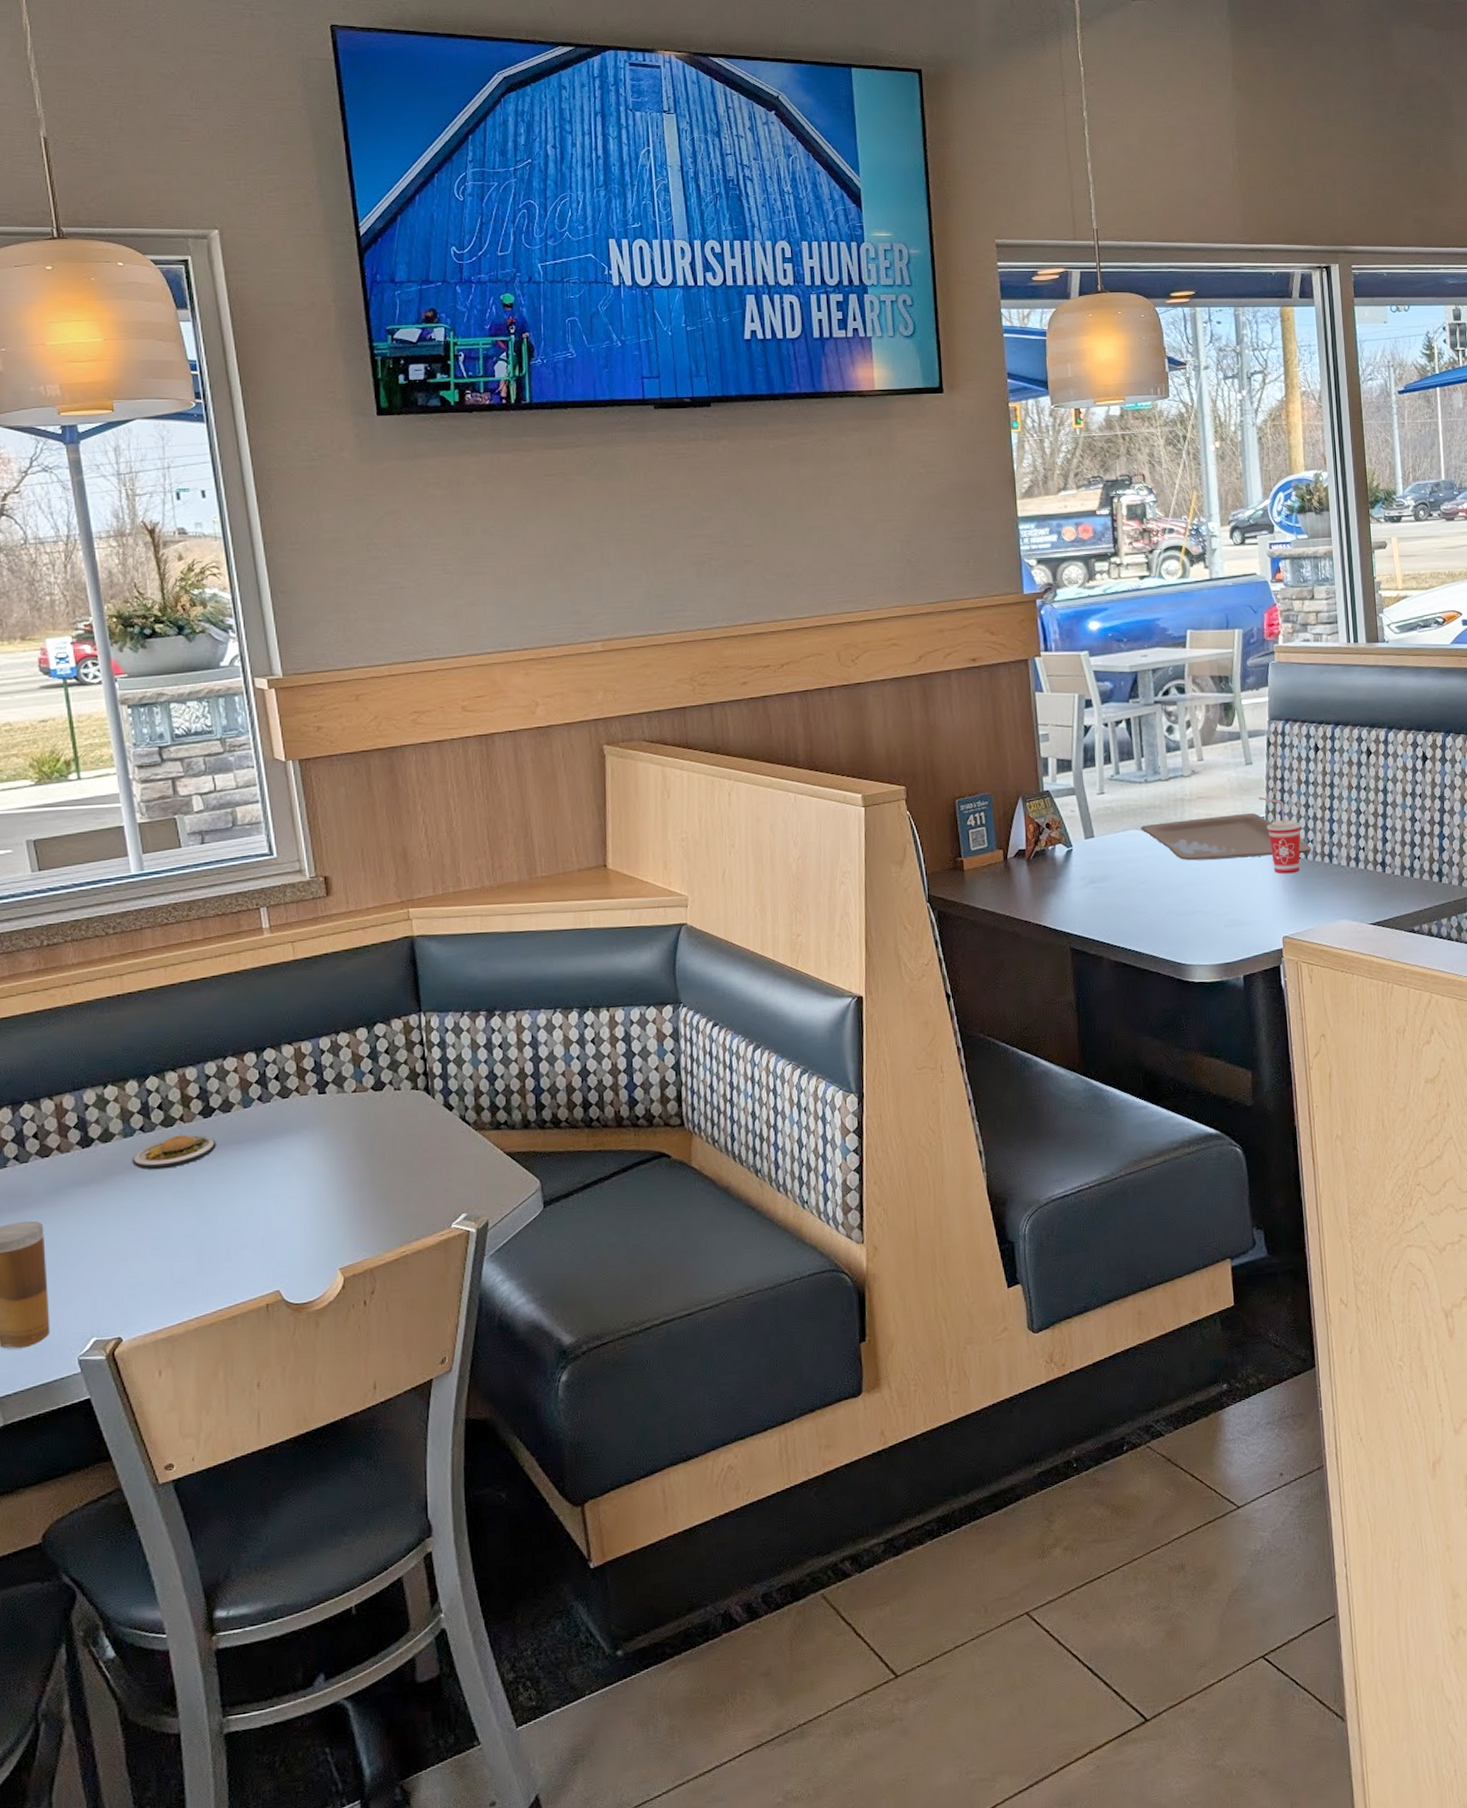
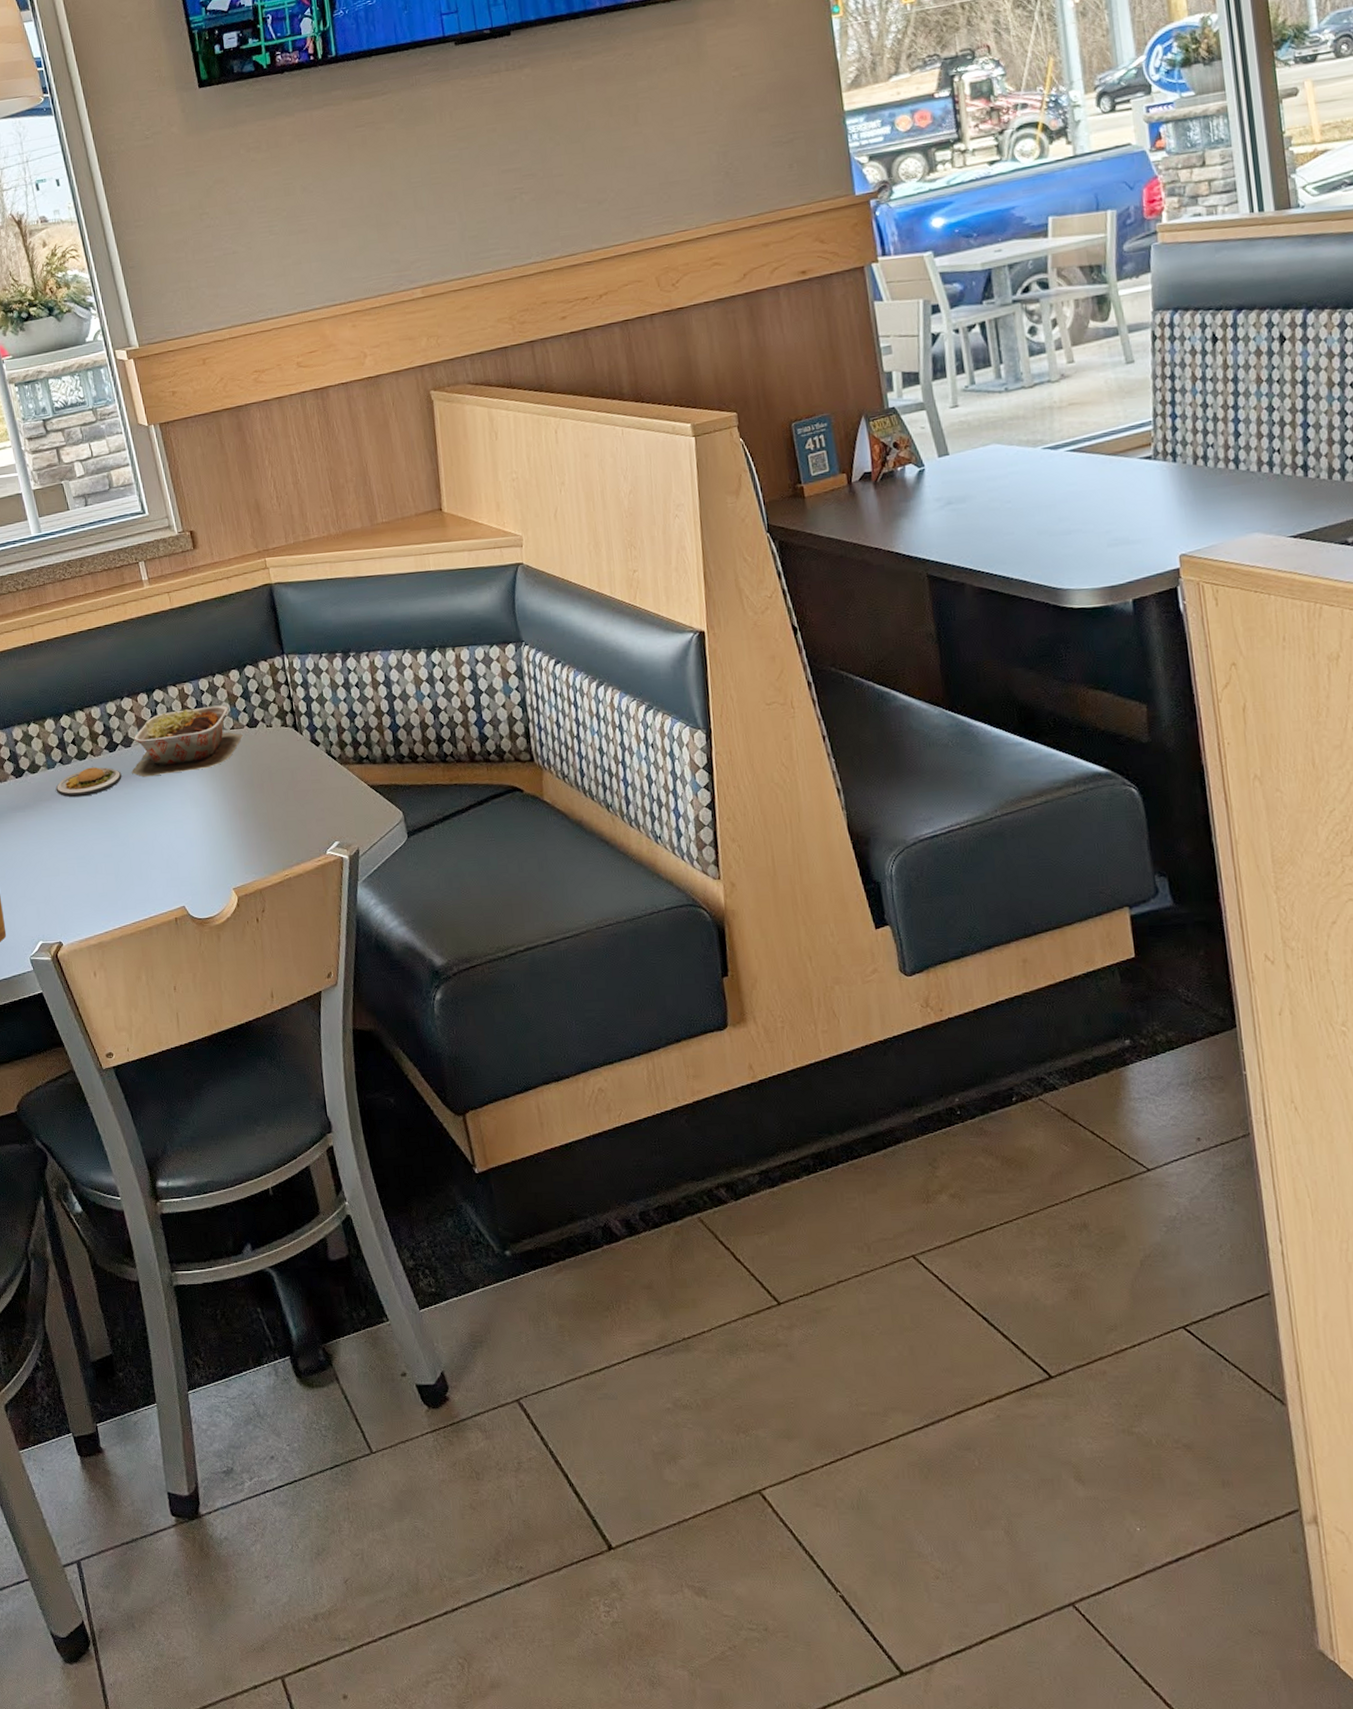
takeout container: none [229,1066,366,1146] -> present [132,705,243,777]
tray: present [1140,812,1312,861] -> none [1001,417,1212,475]
beverage cup: present [1258,796,1302,874] -> none [1143,398,1199,485]

